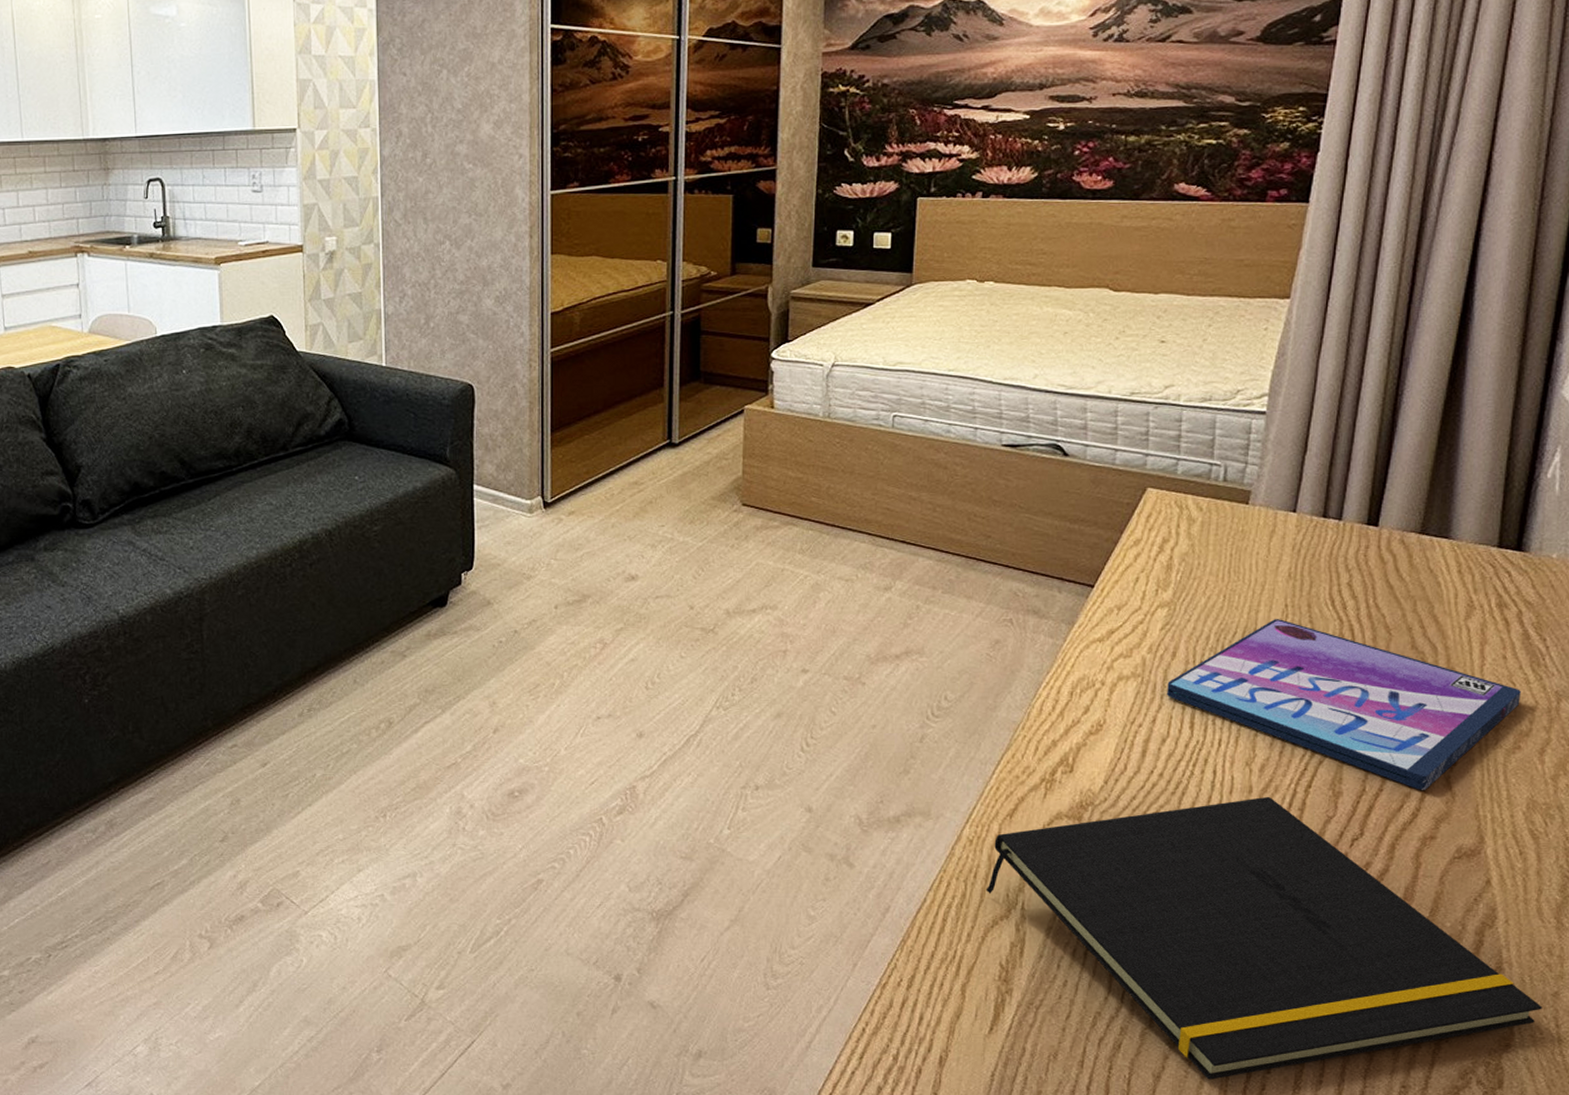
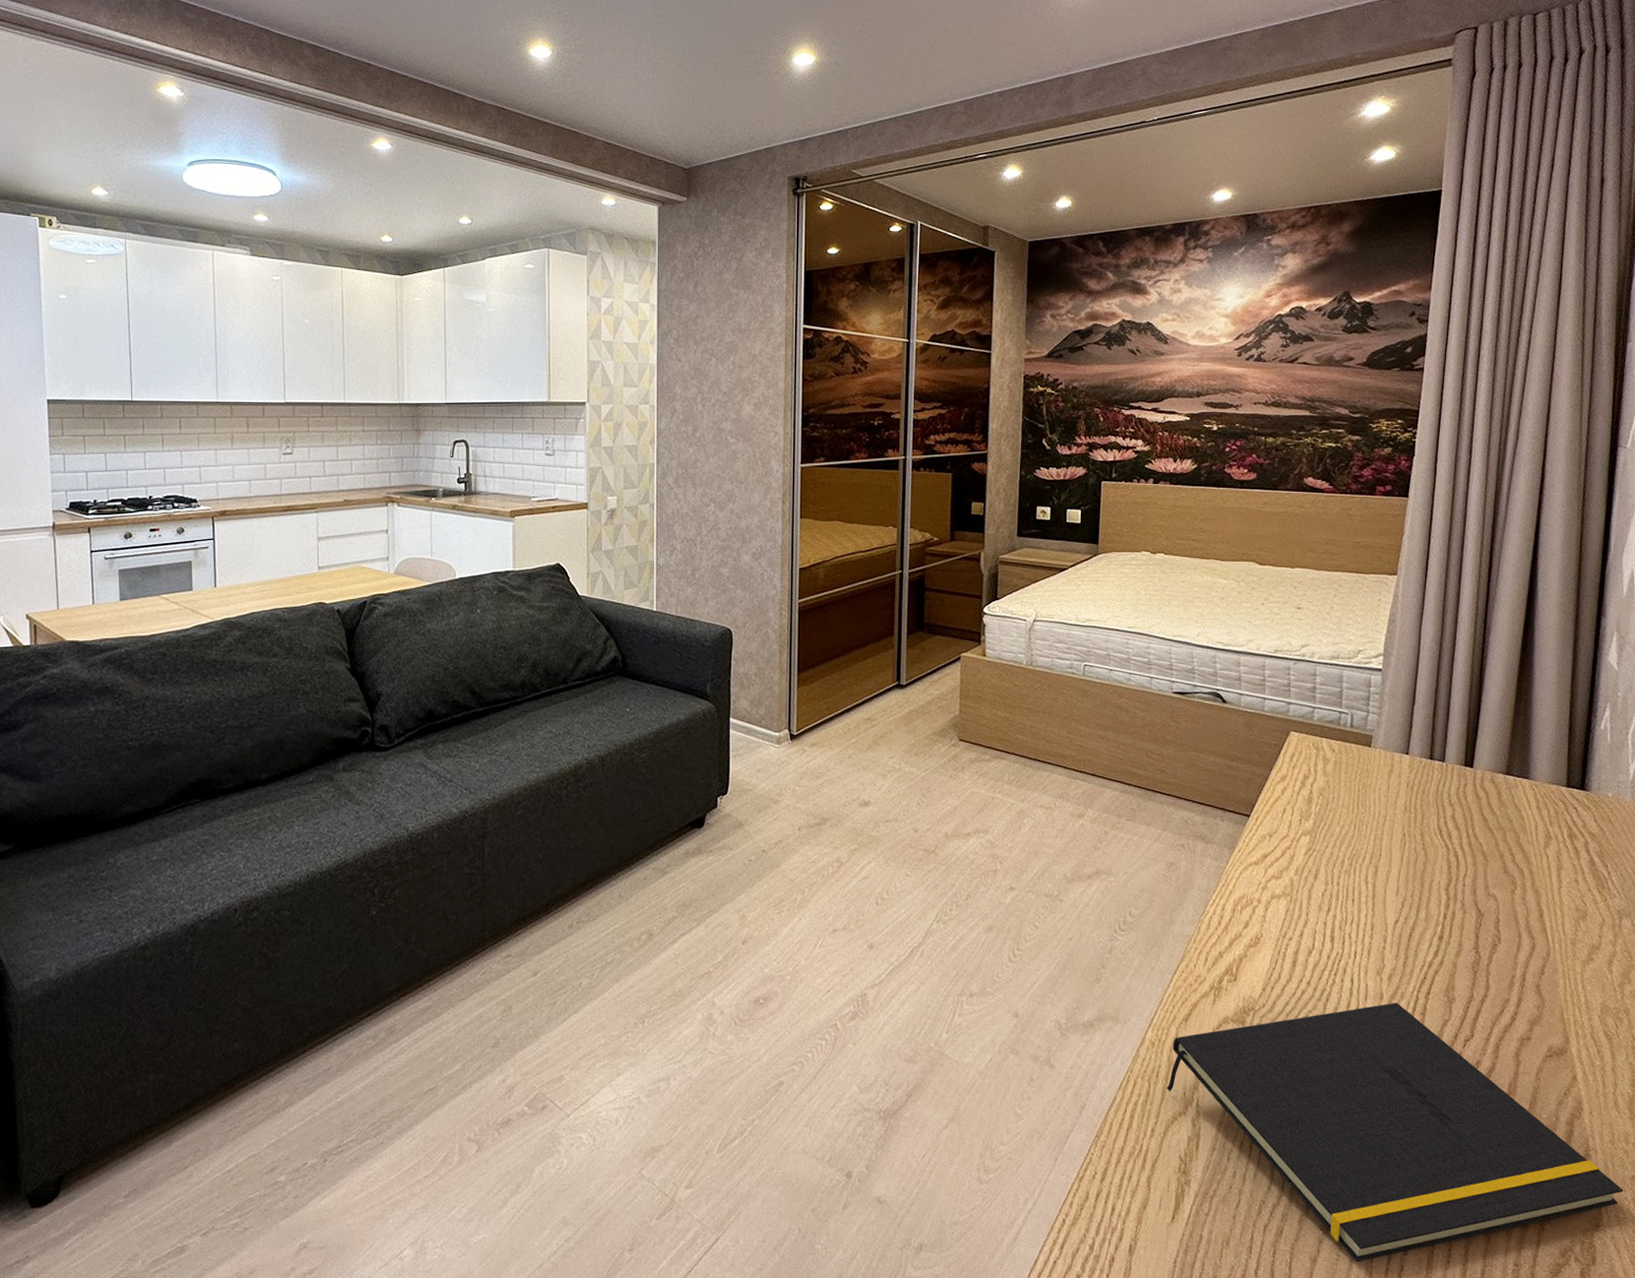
video game case: present [1167,619,1521,790] -> none [1311,846,1591,996]

